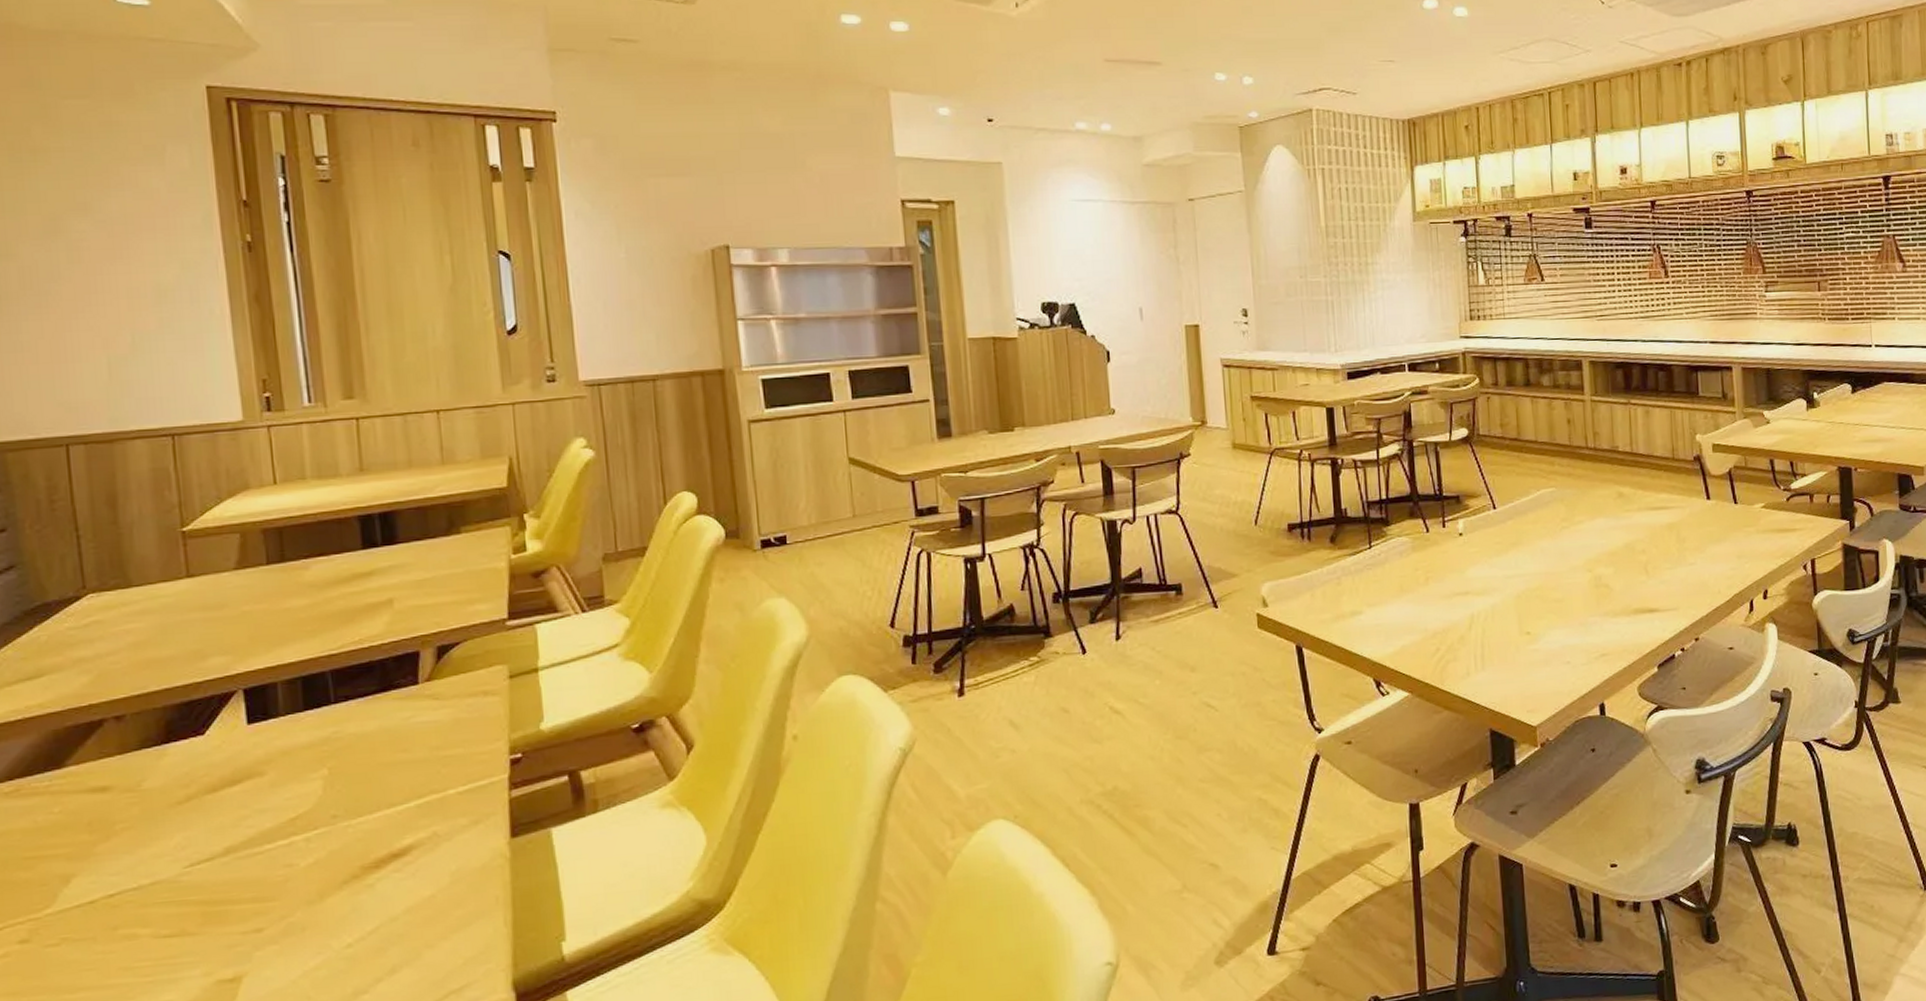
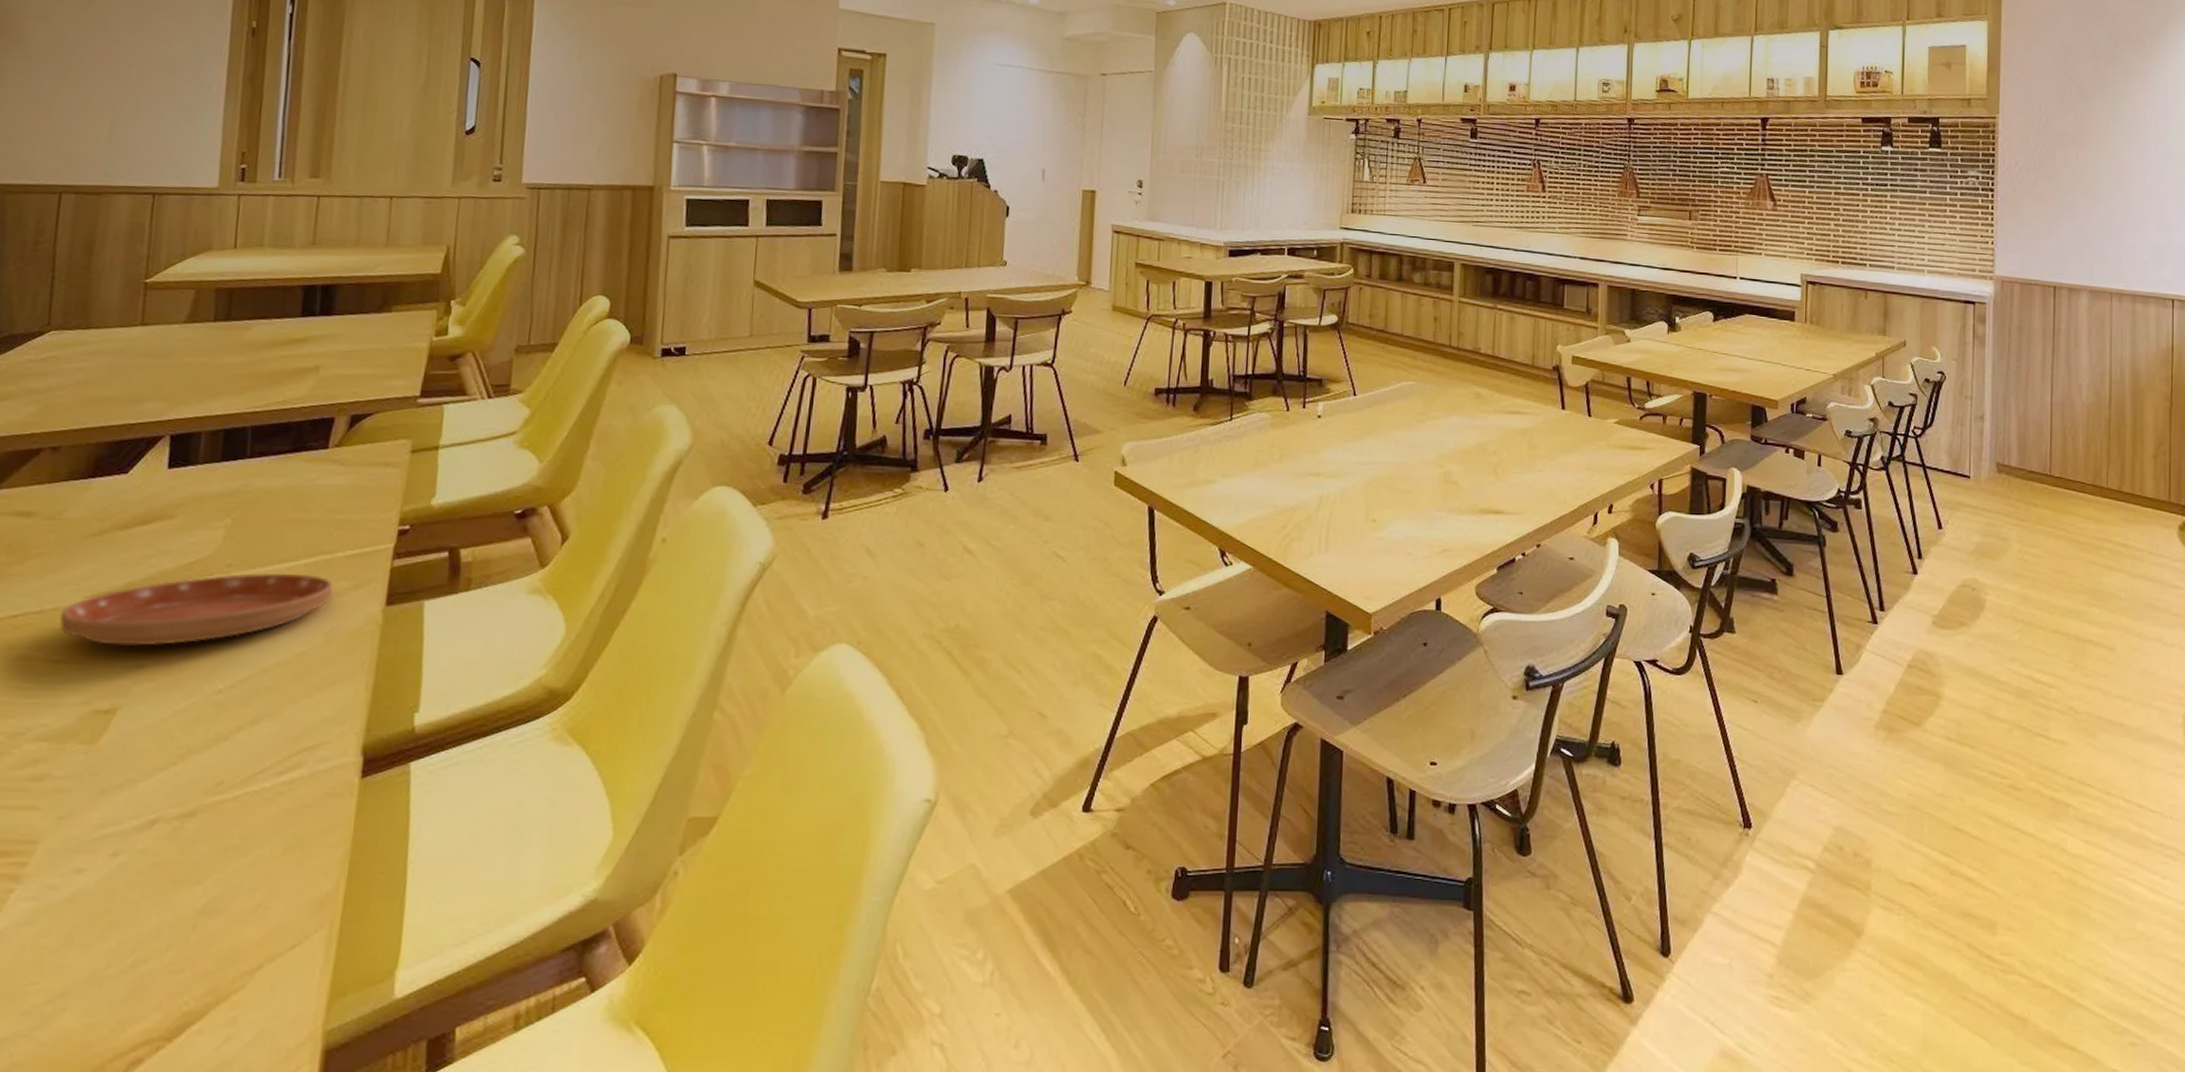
saucer: none [161,815,453,913] -> present [60,573,333,646]

